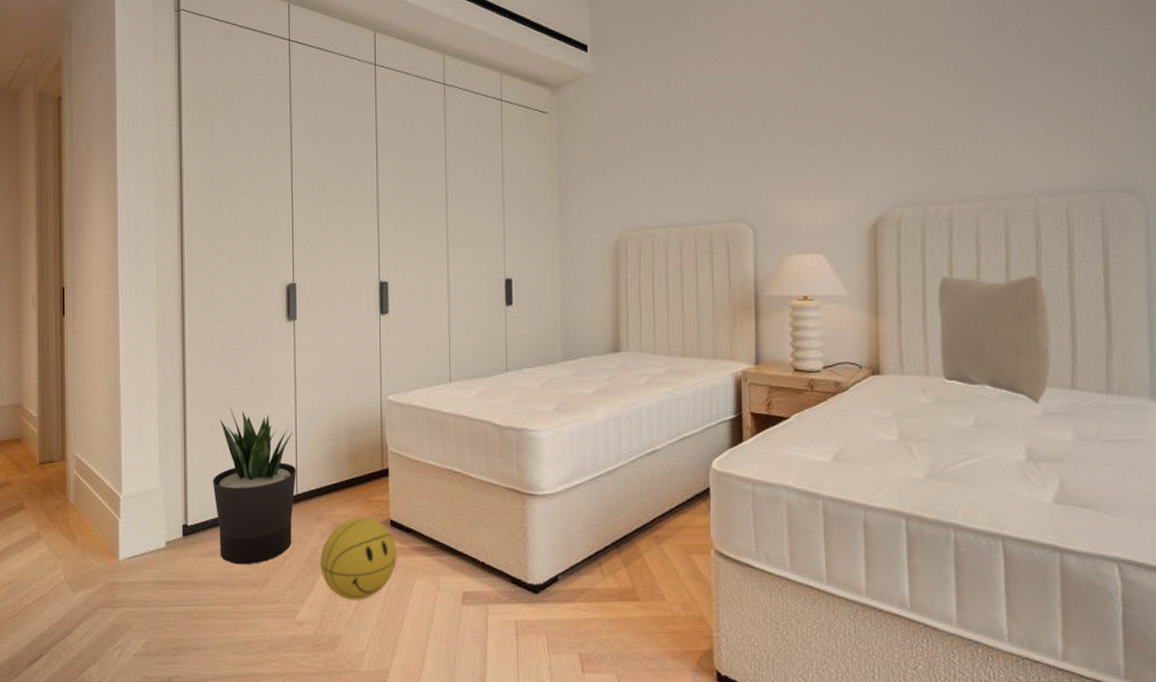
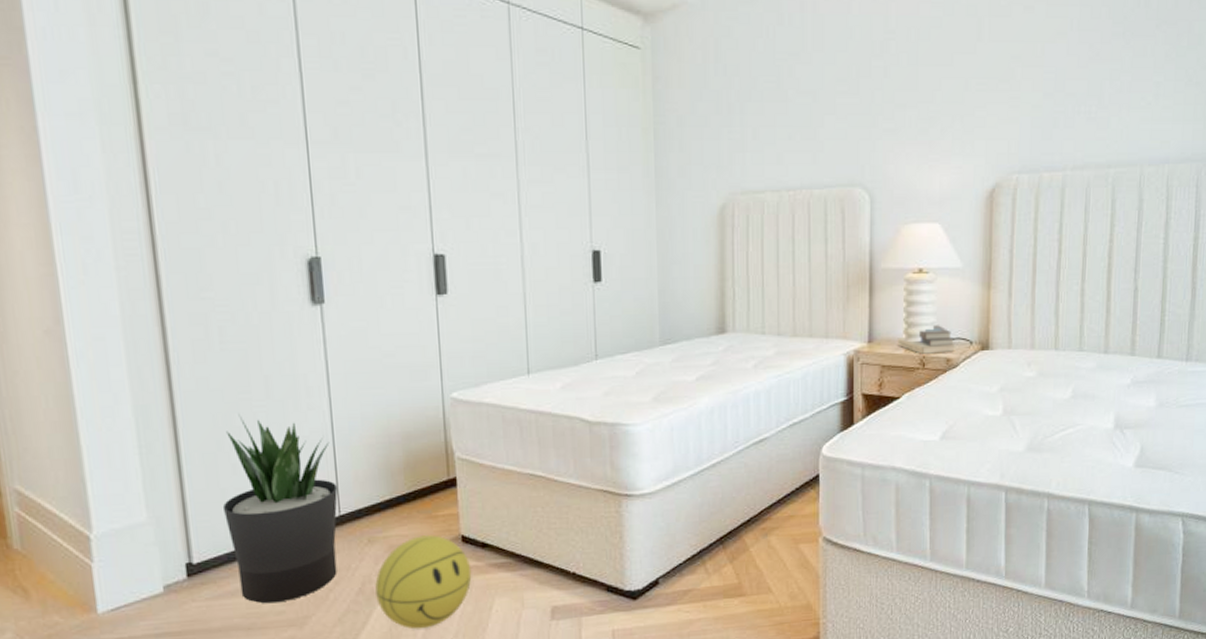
books: none [784,349,844,377] -> present [897,325,955,354]
pillow: present [938,276,1051,402] -> none [1045,246,1144,372]

